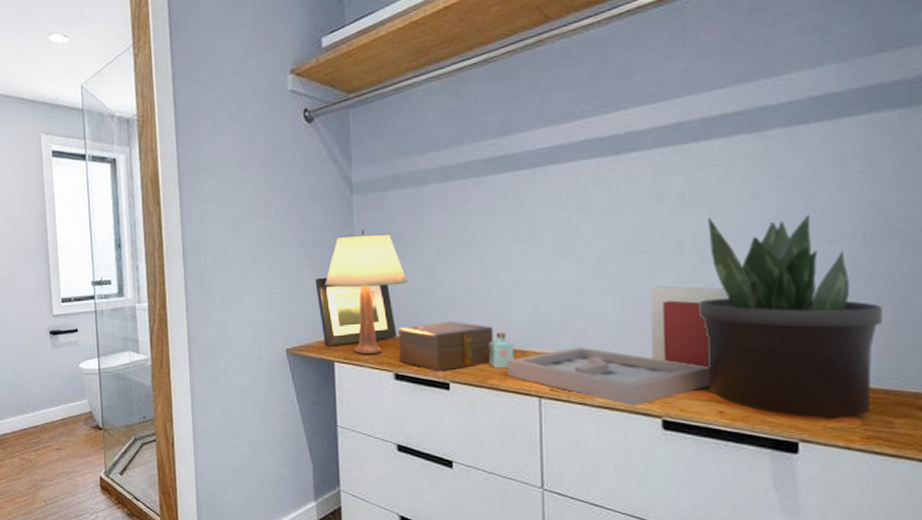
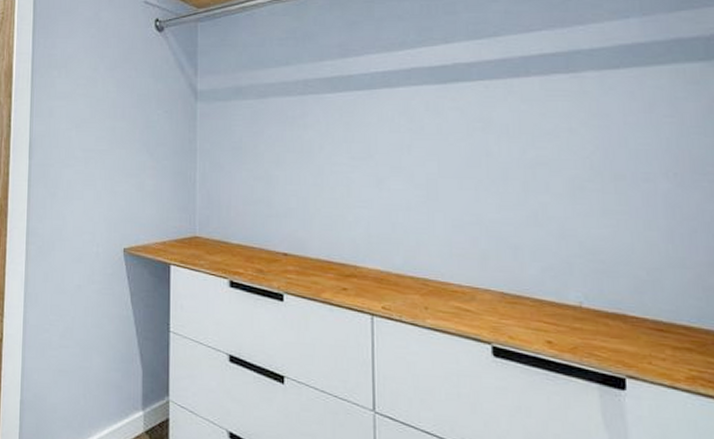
picture frame: present [315,277,397,347] -> none [156,179,234,249]
table lamp: present [325,229,408,355] -> none [165,136,246,260]
jewelry box: present [398,321,493,373] -> none [235,231,327,283]
perfume: present [488,331,515,369] -> none [322,245,348,283]
decorative tray: present [507,348,711,407] -> none [341,266,538,331]
books: present [649,286,730,367] -> none [477,211,553,295]
planter: present [699,214,882,418] -> none [525,148,698,357]

